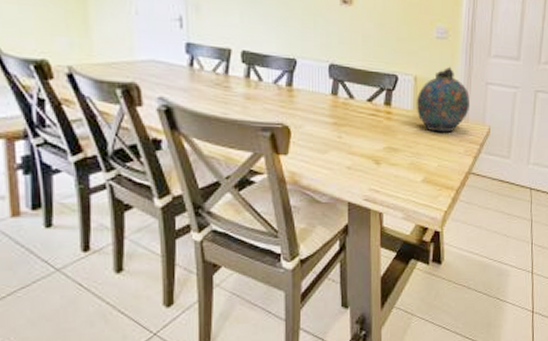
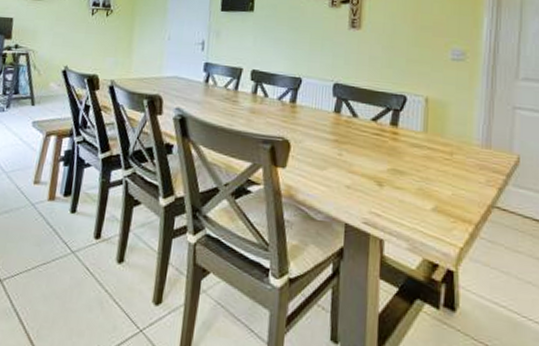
snuff bottle: present [416,66,470,133] -> none [426,88,492,159]

